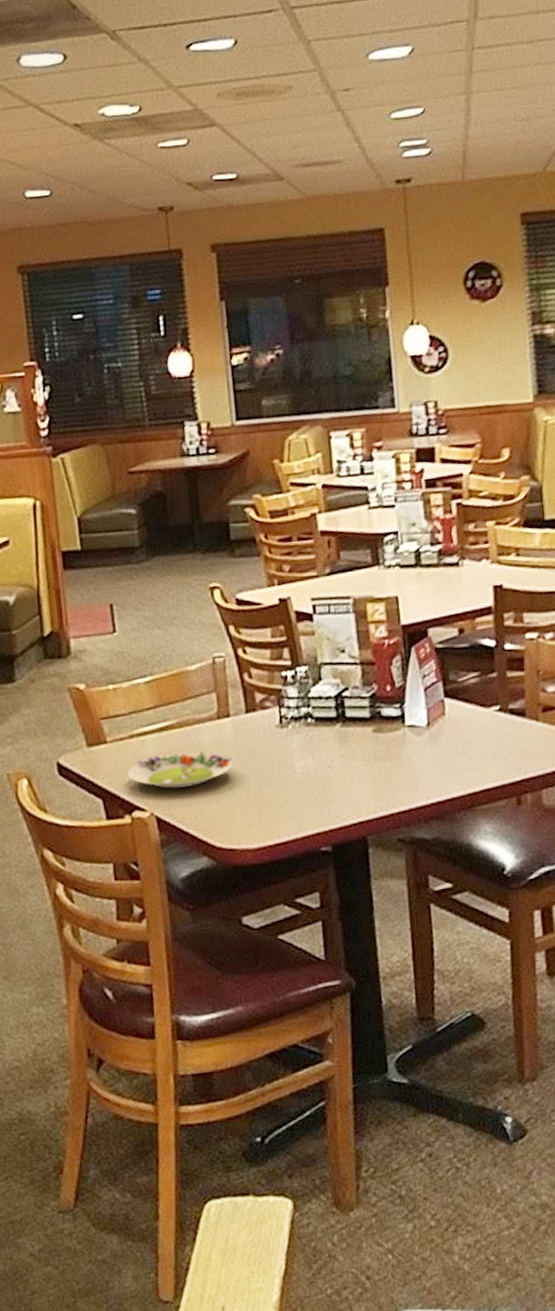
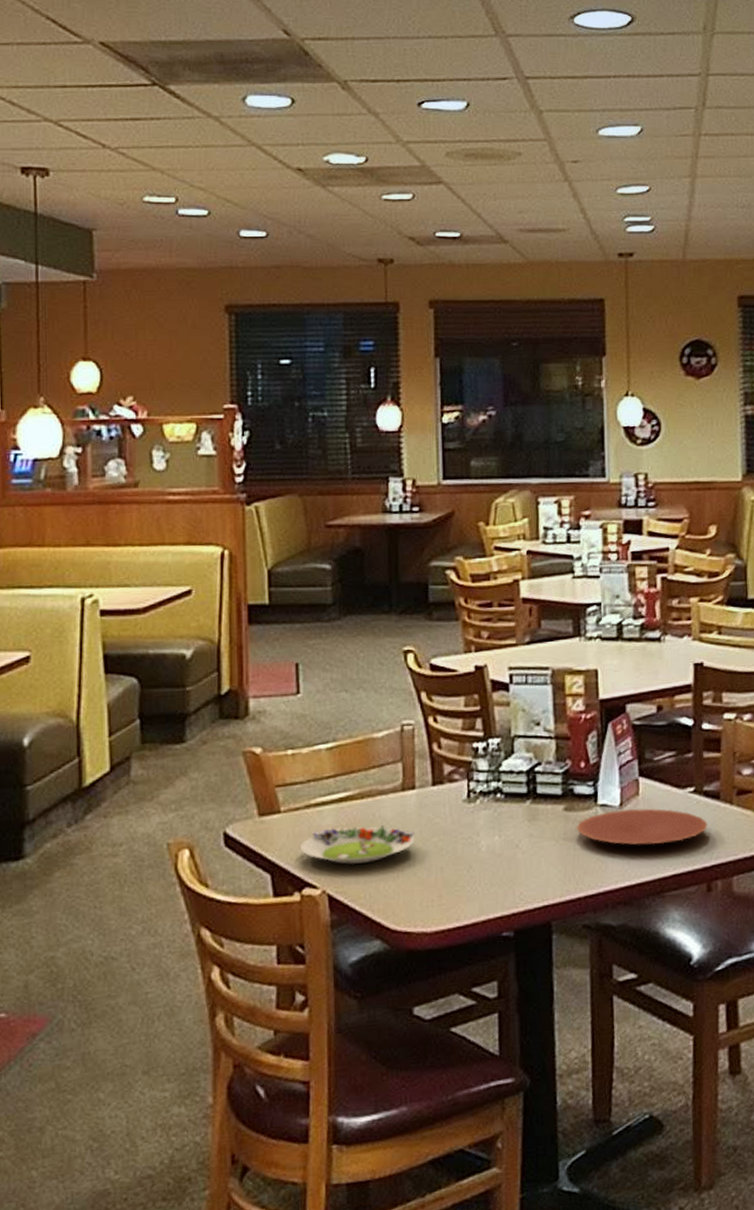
plate: none [385,727,515,763] -> present [576,808,708,845]

